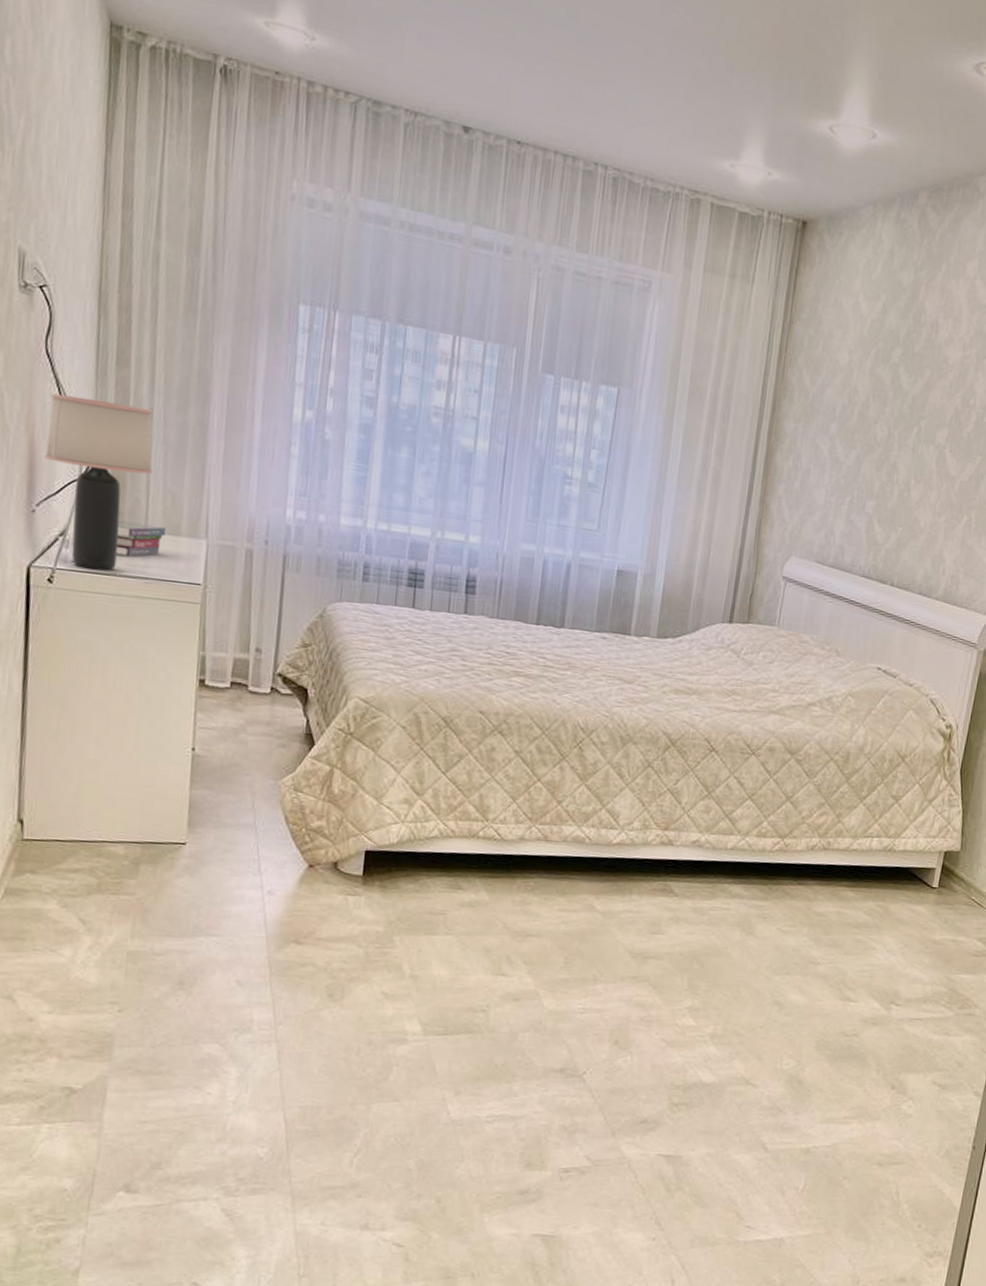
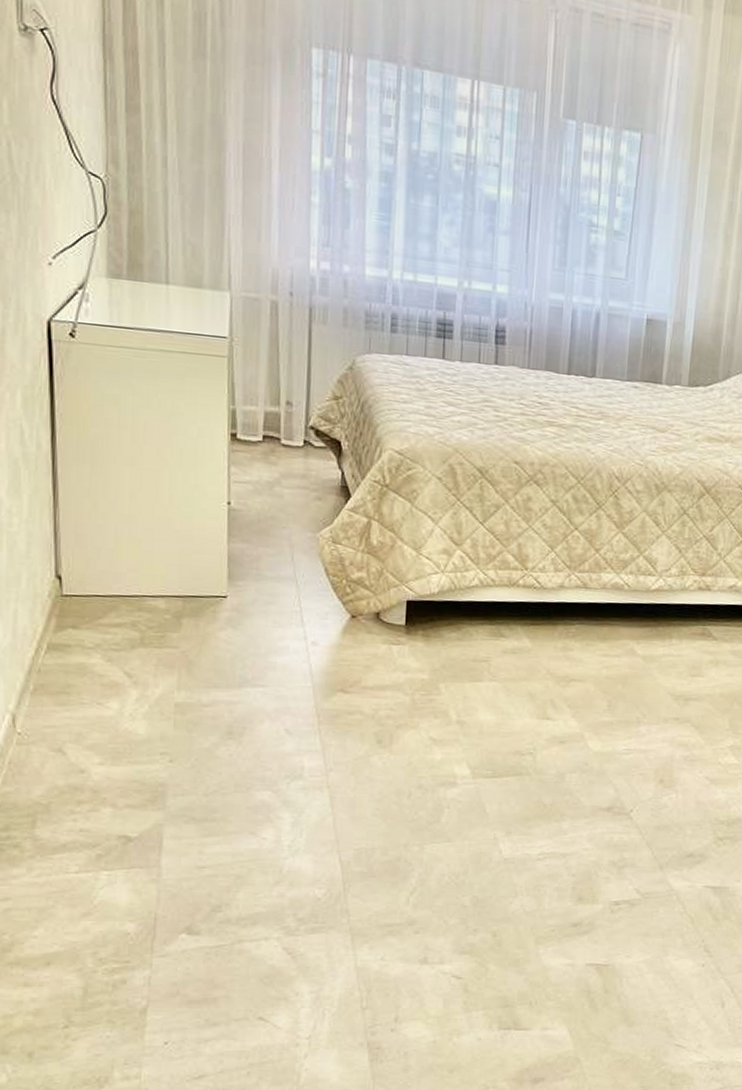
table lamp: present [44,393,153,570] -> none [57,141,171,324]
books: present [116,520,165,558] -> none [137,273,187,311]

